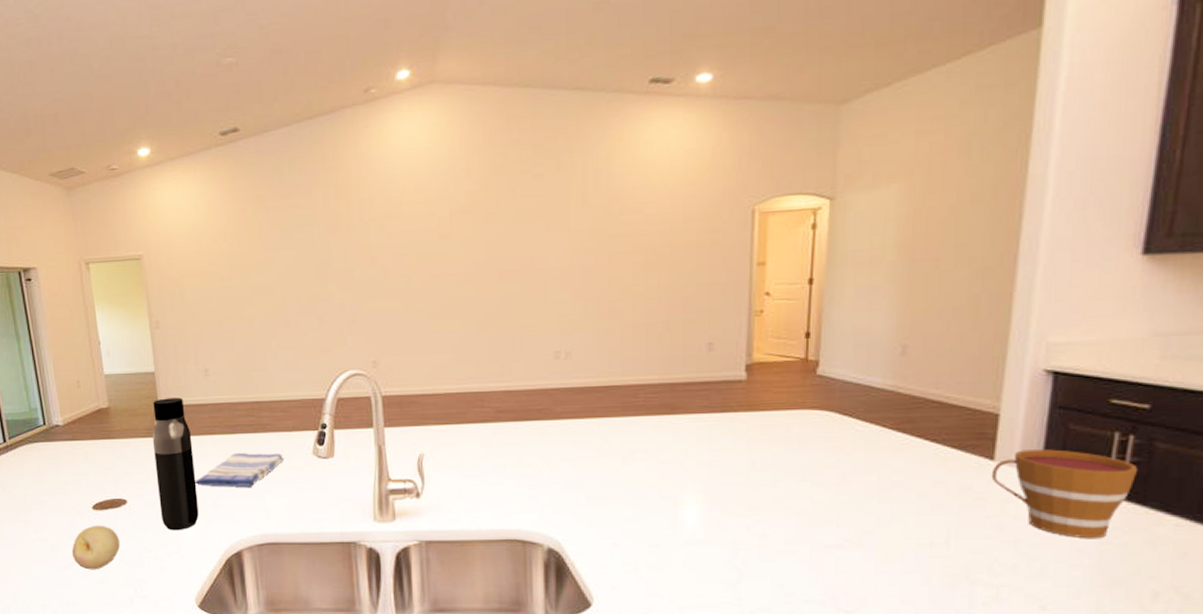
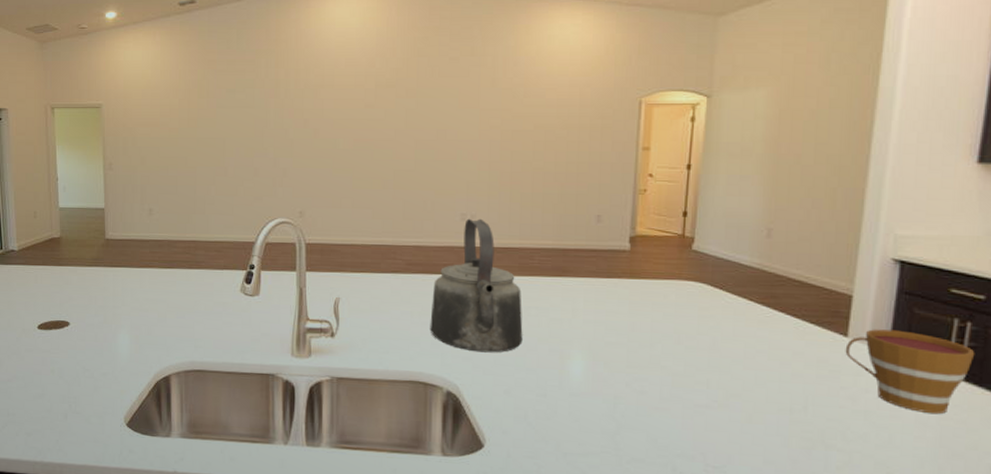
fruit: present [71,525,121,570] -> none [15,343,60,385]
water bottle: present [152,397,199,531] -> none [97,232,134,354]
dish towel: present [195,452,285,488] -> none [133,285,215,319]
kettle: none [525,355,630,504] -> present [430,218,523,353]

